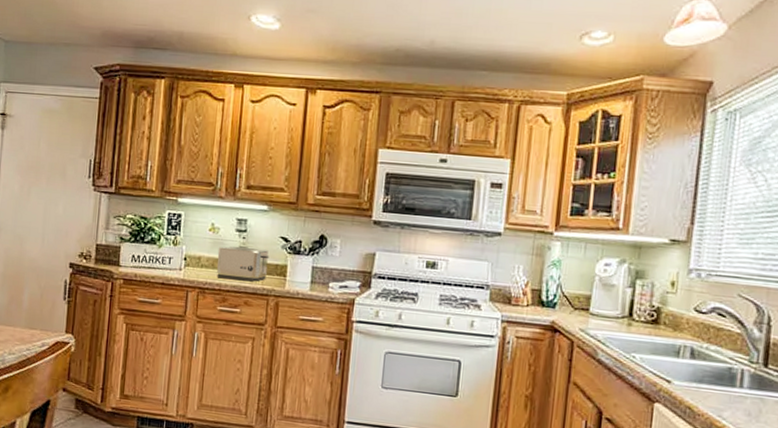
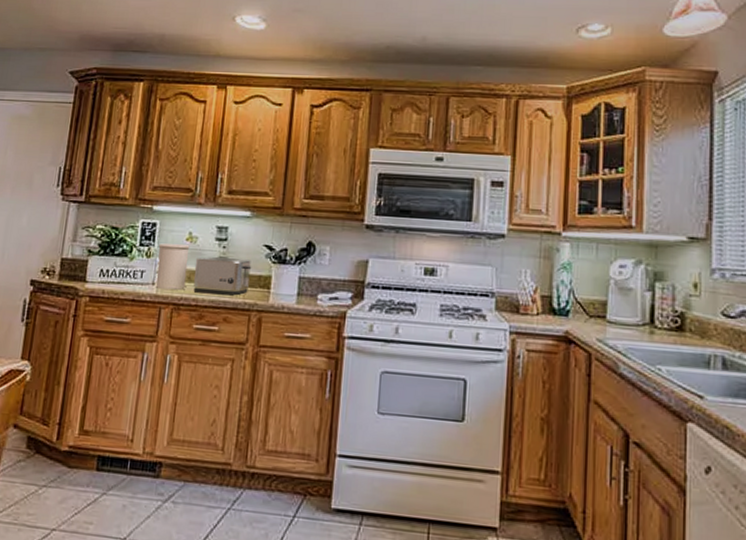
canister: none [182,233,213,276] -> present [155,243,190,291]

